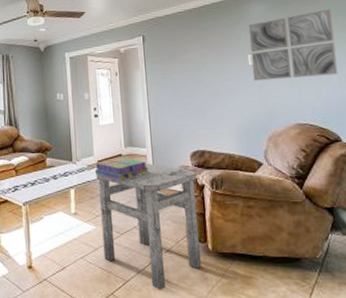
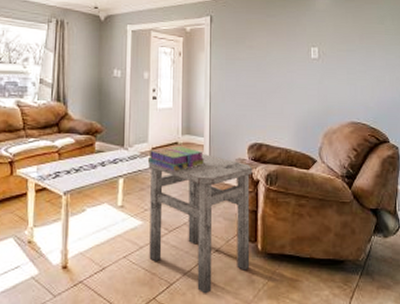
wall art: present [248,9,338,81] -> none [313,10,391,76]

